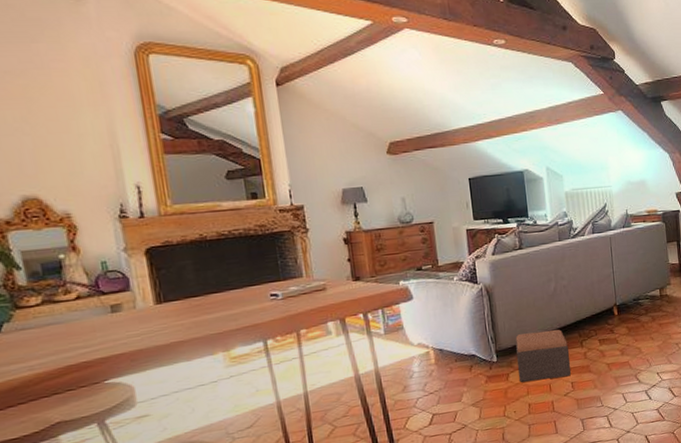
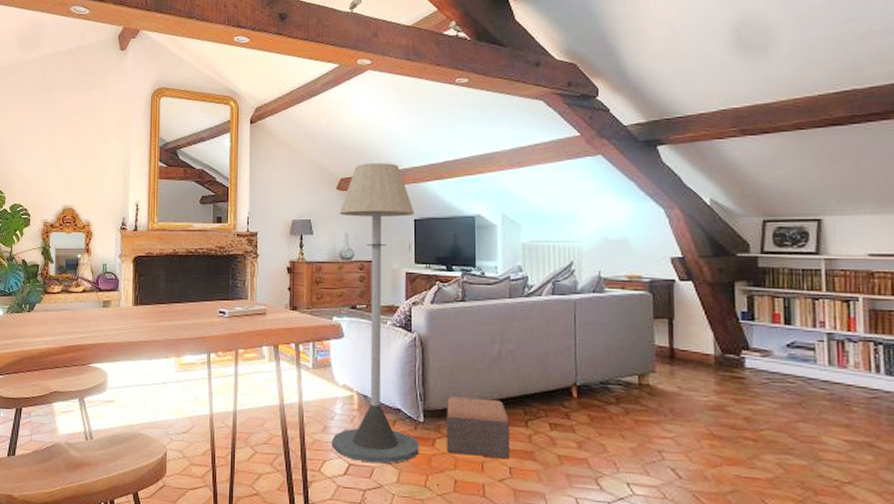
floor lamp: none [392,124,496,410] -> present [331,163,419,464]

